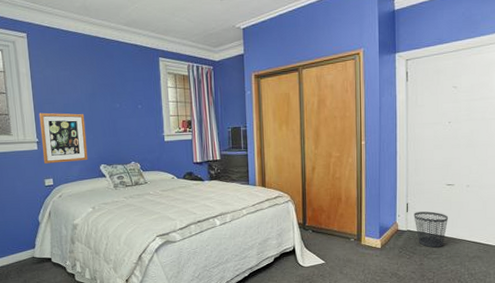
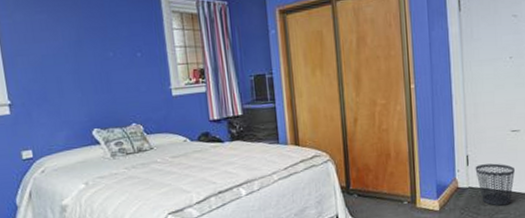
wall art: present [39,112,88,164] -> none [9,66,77,132]

